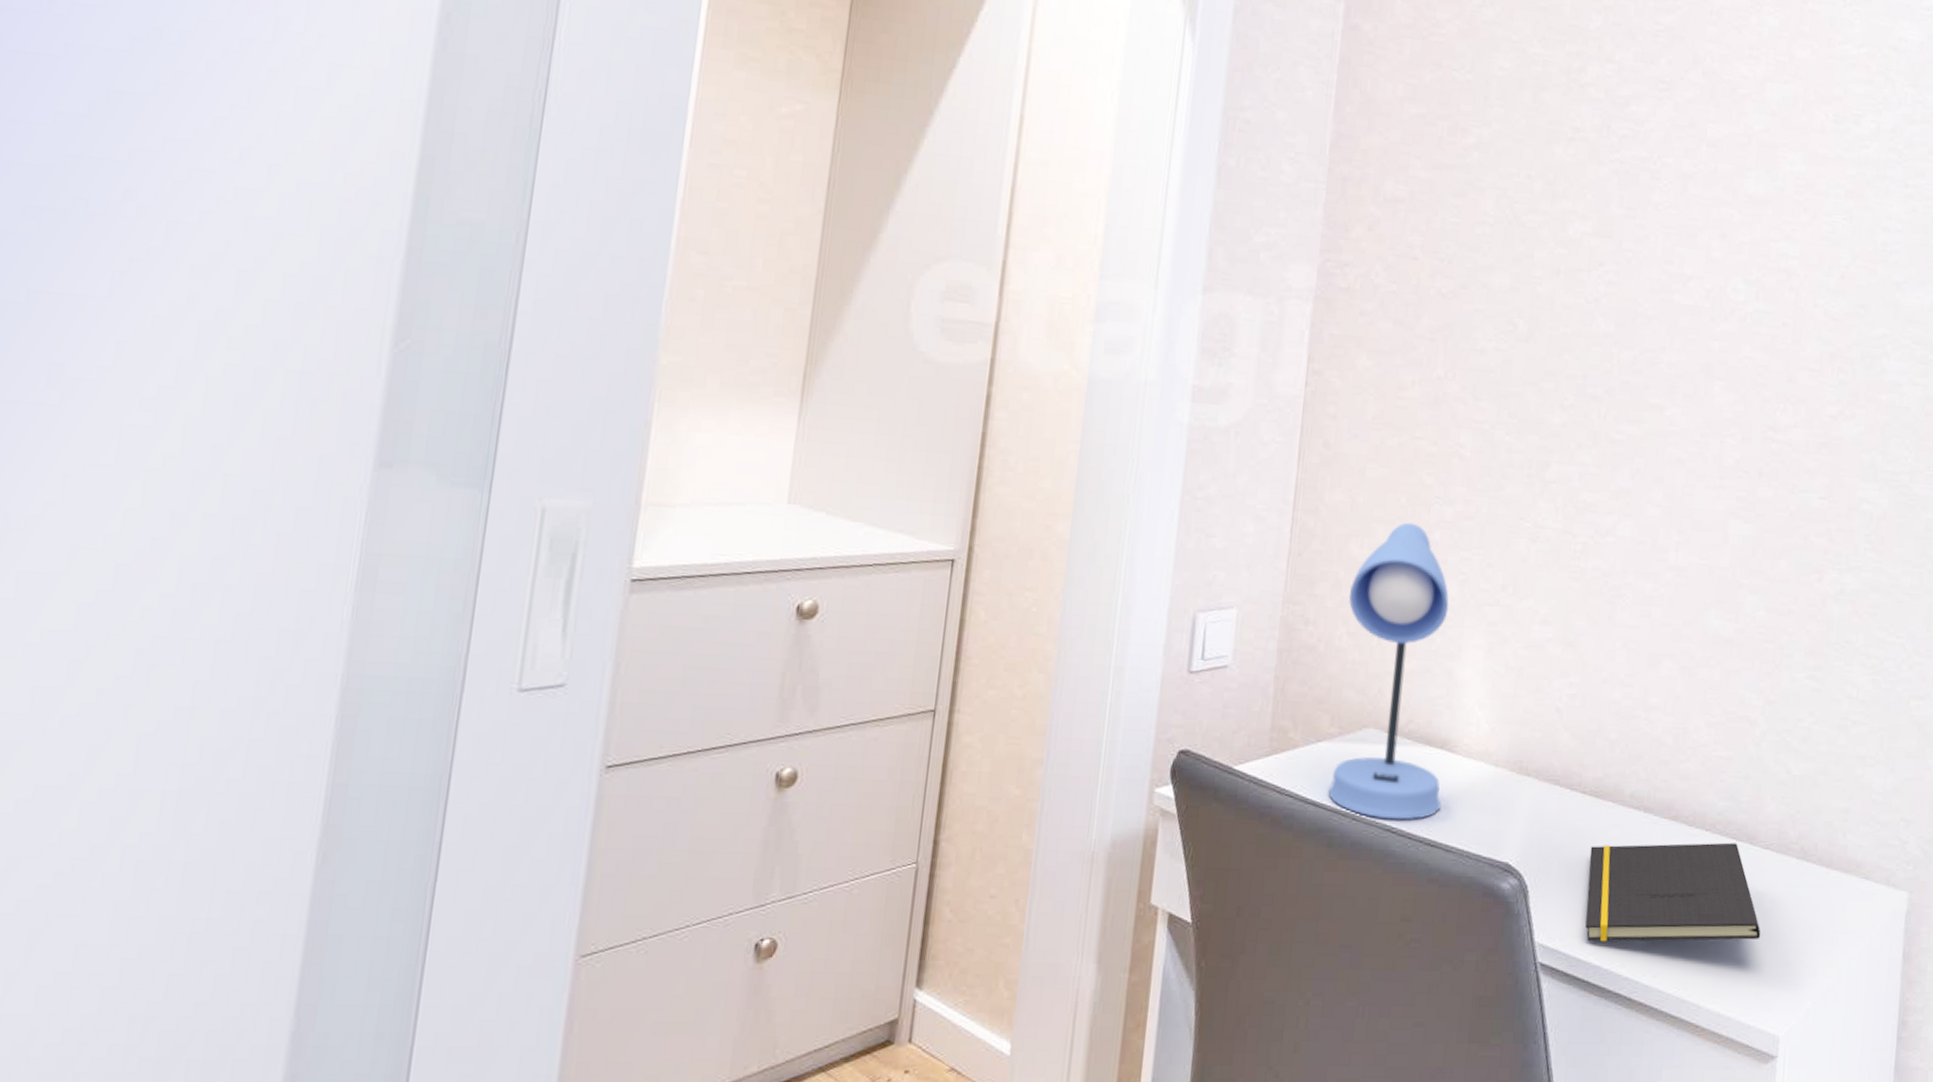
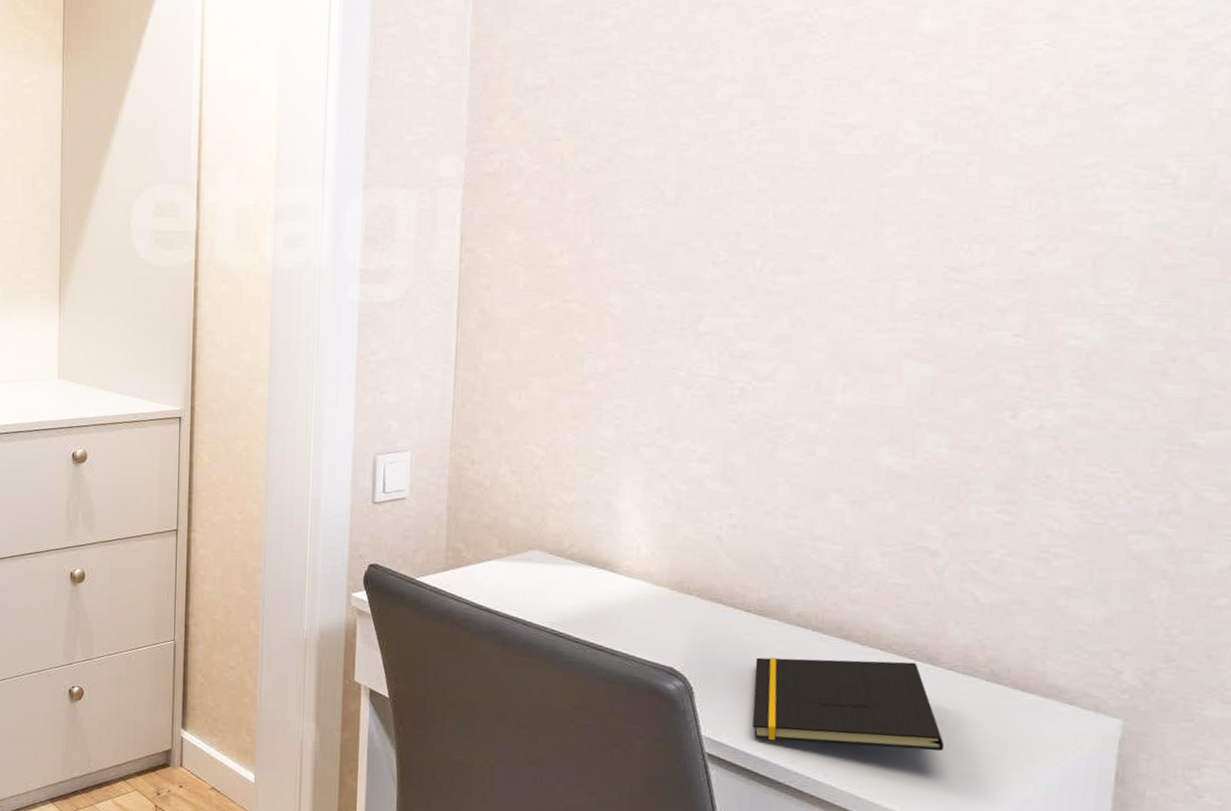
desk lamp: present [1328,522,1449,820] -> none [500,375,606,627]

